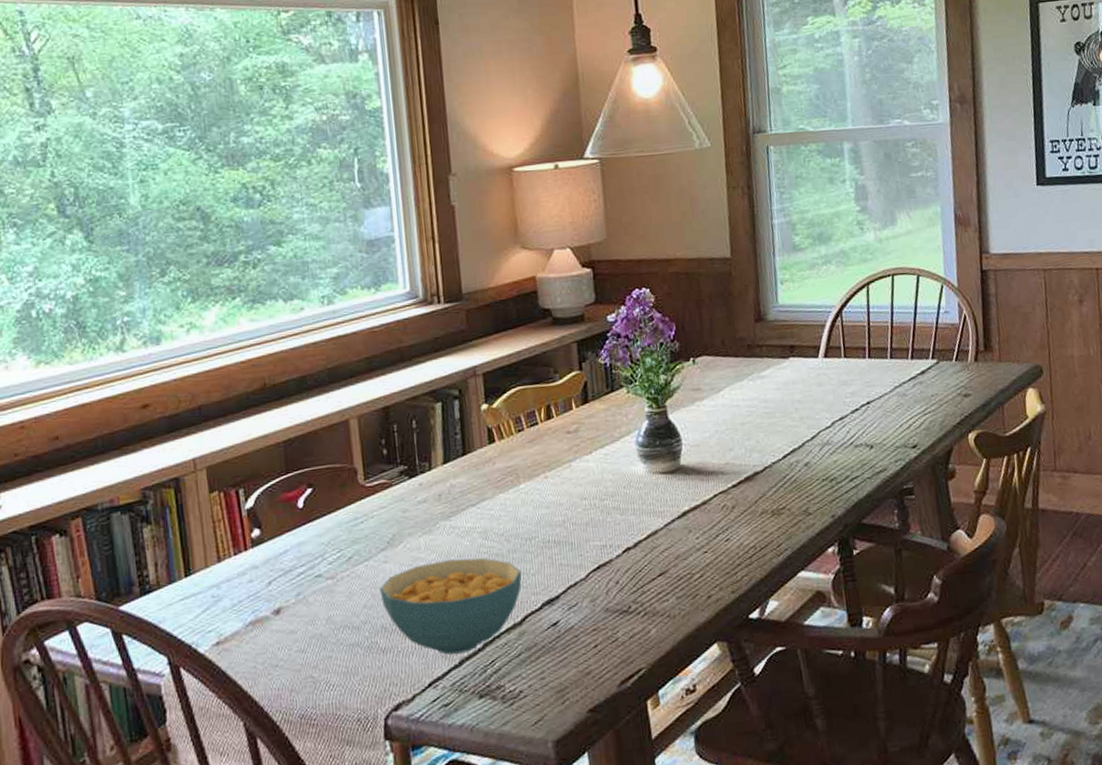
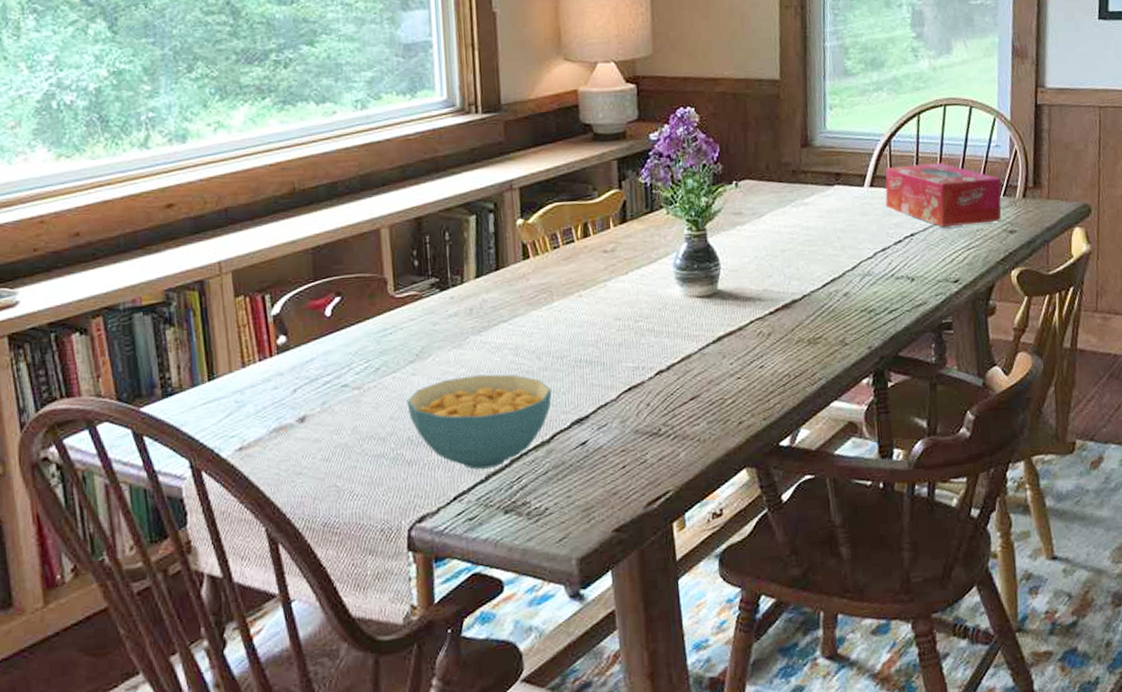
tissue box: none [838,331,955,394] -> present [885,163,1002,228]

